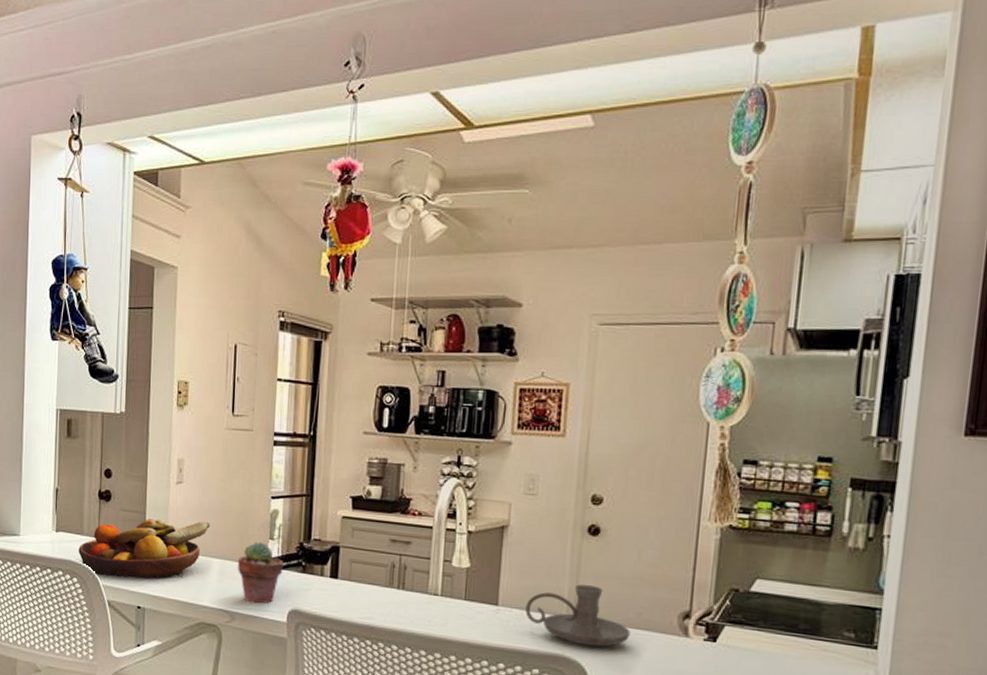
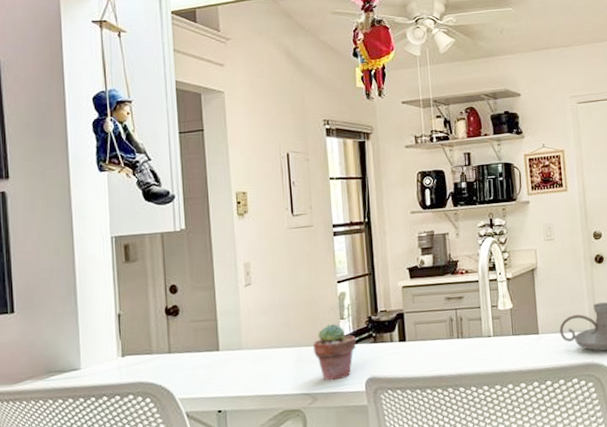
fruit bowl: present [78,519,210,580] -> none [149,316,282,390]

